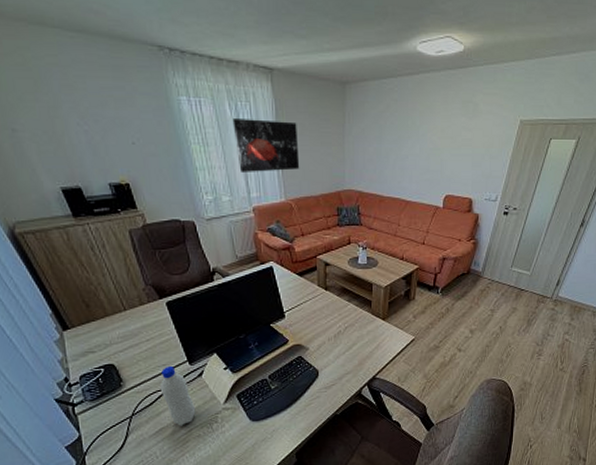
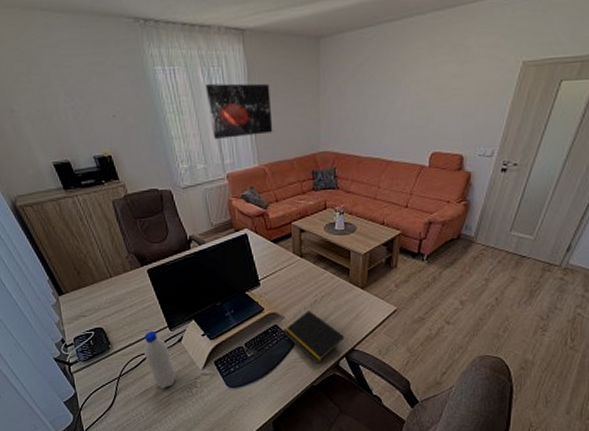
notepad: none [307,340,367,393] -> present [283,309,345,363]

